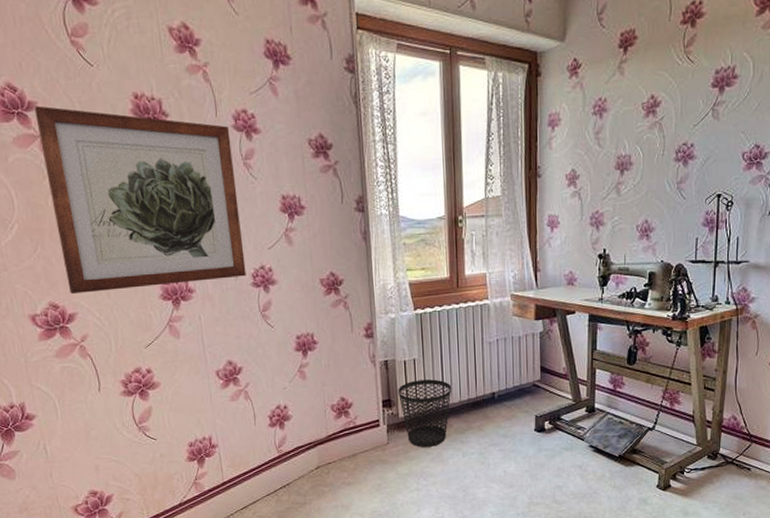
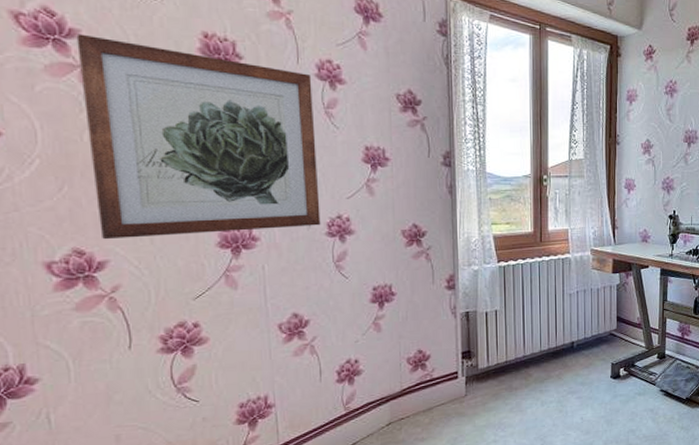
wastebasket: present [398,379,452,447] -> none [479,330,533,398]

